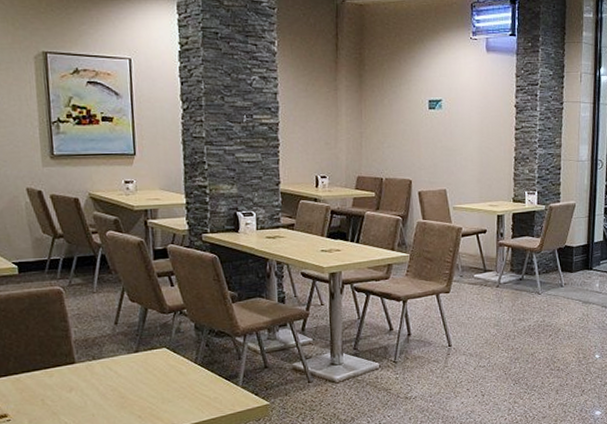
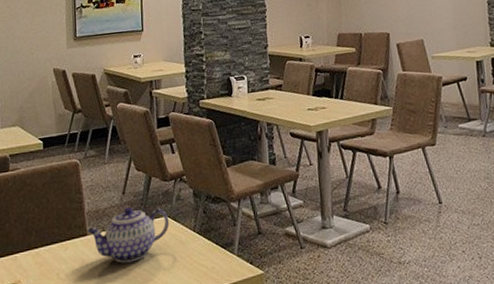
teapot: none [76,336,168,391] -> present [88,206,169,263]

